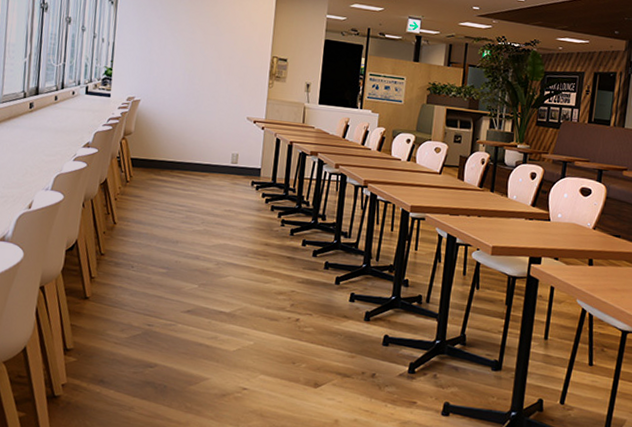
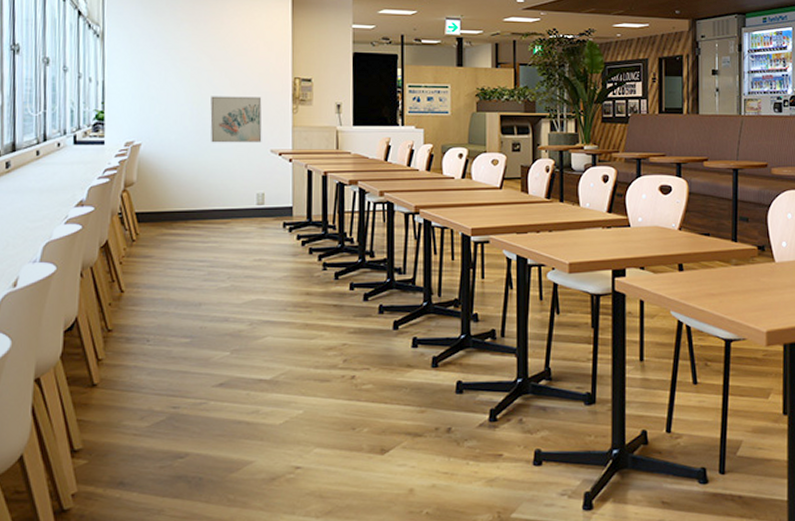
wall art: none [198,65,244,110] -> present [210,96,262,143]

